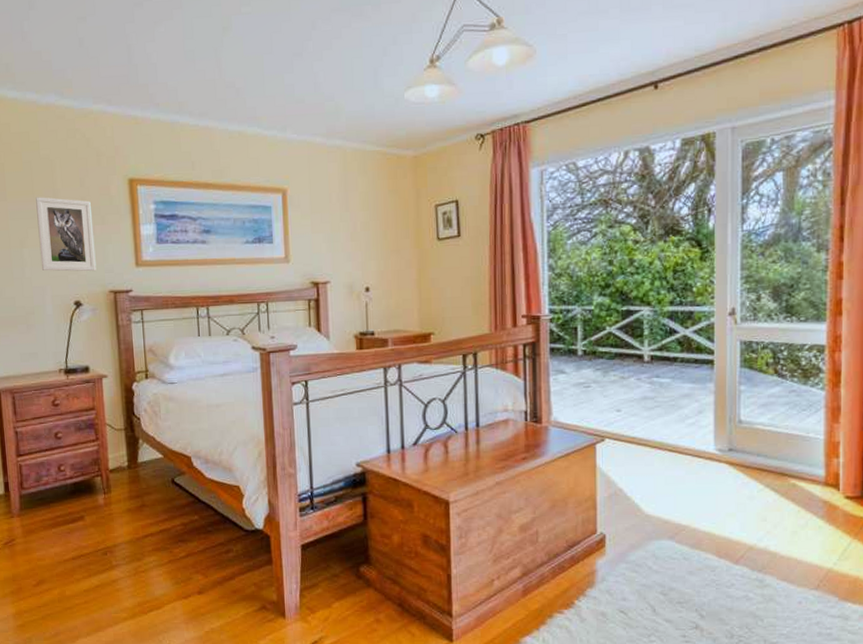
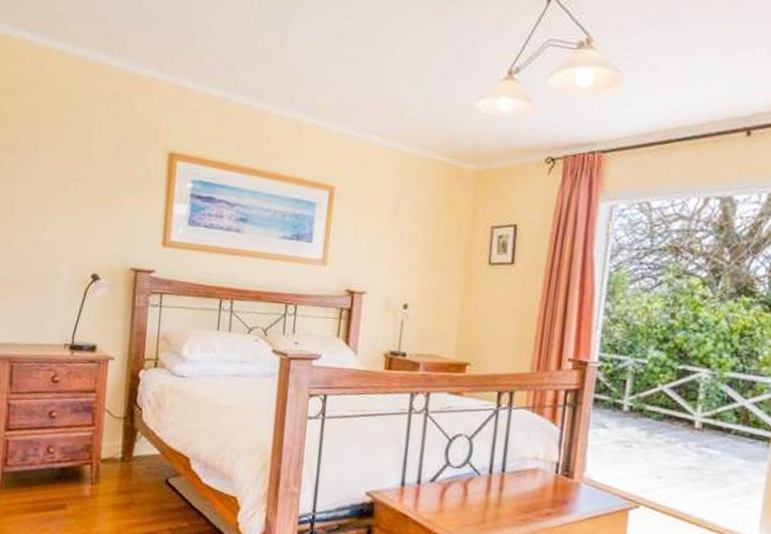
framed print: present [36,197,97,272] -> none [62,158,125,246]

